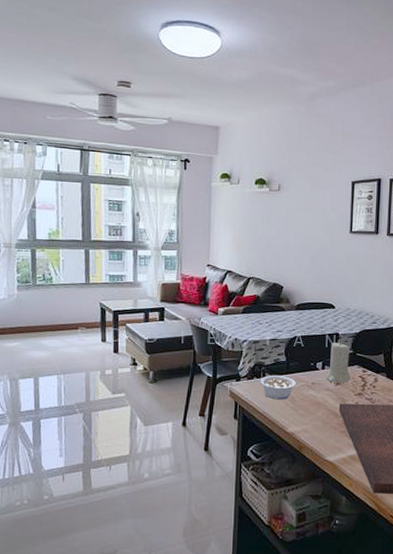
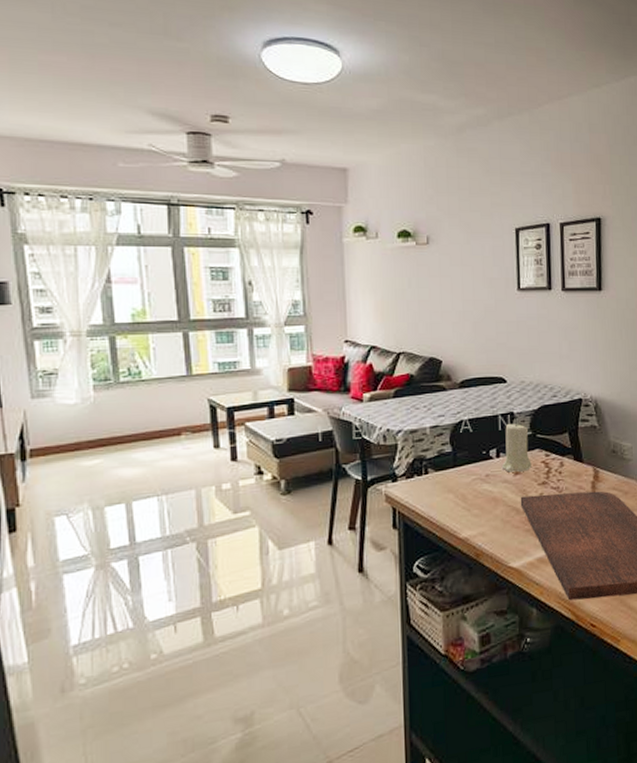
legume: present [259,376,296,400] -> none [421,470,466,501]

